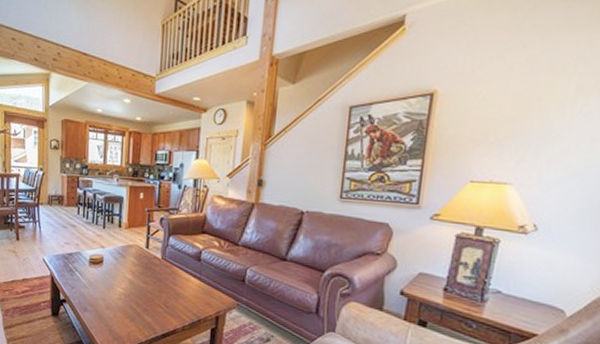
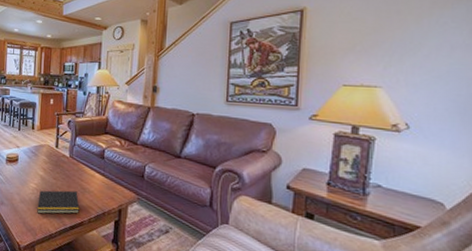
notepad: none [125,295,173,321] -> present [37,190,80,214]

